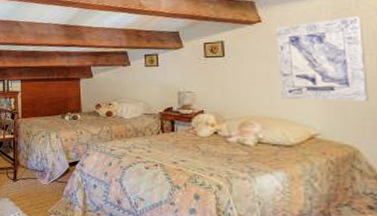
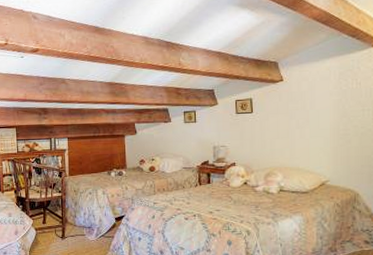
wall art: present [276,16,369,101] -> none [295,76,366,151]

